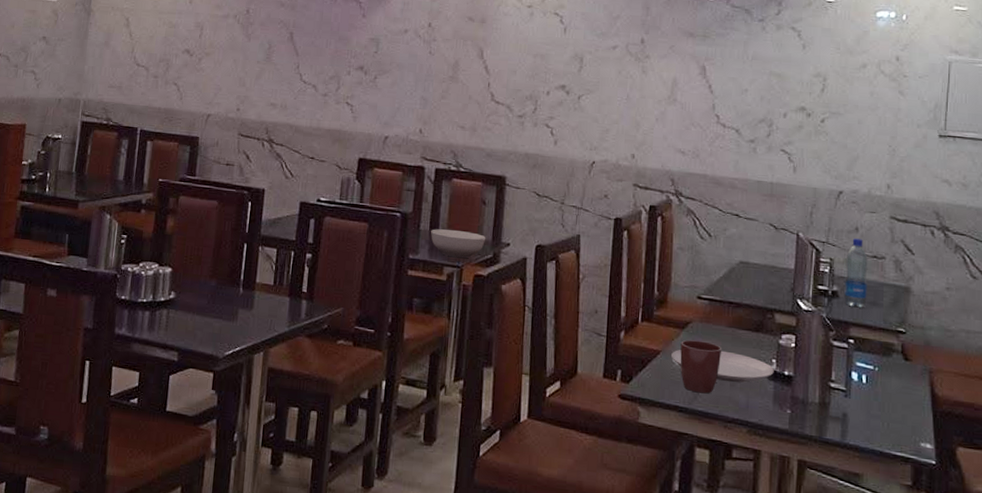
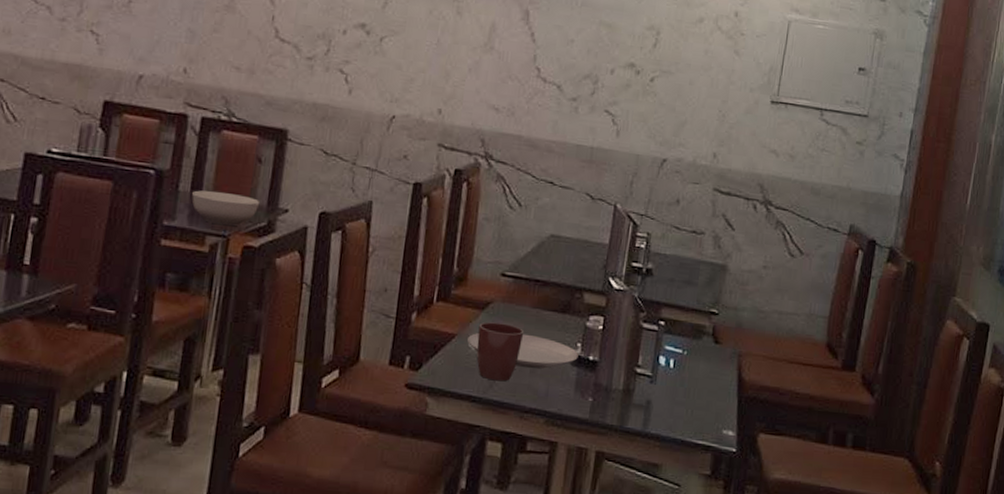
bottle: present [844,238,868,308] -> none [658,211,687,287]

